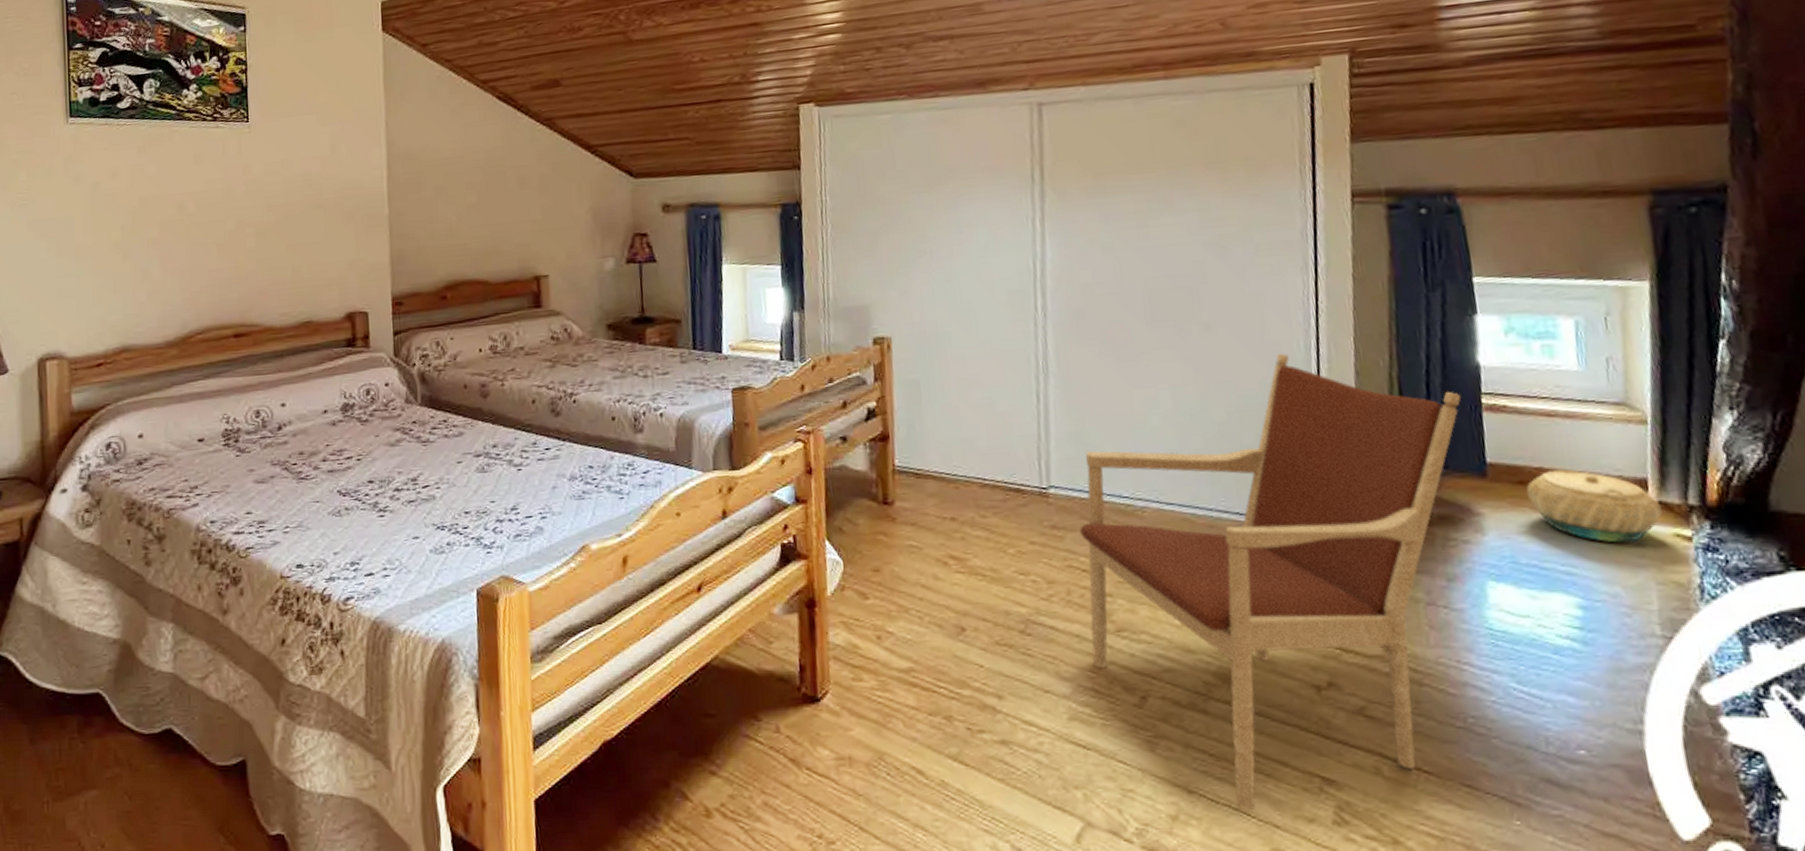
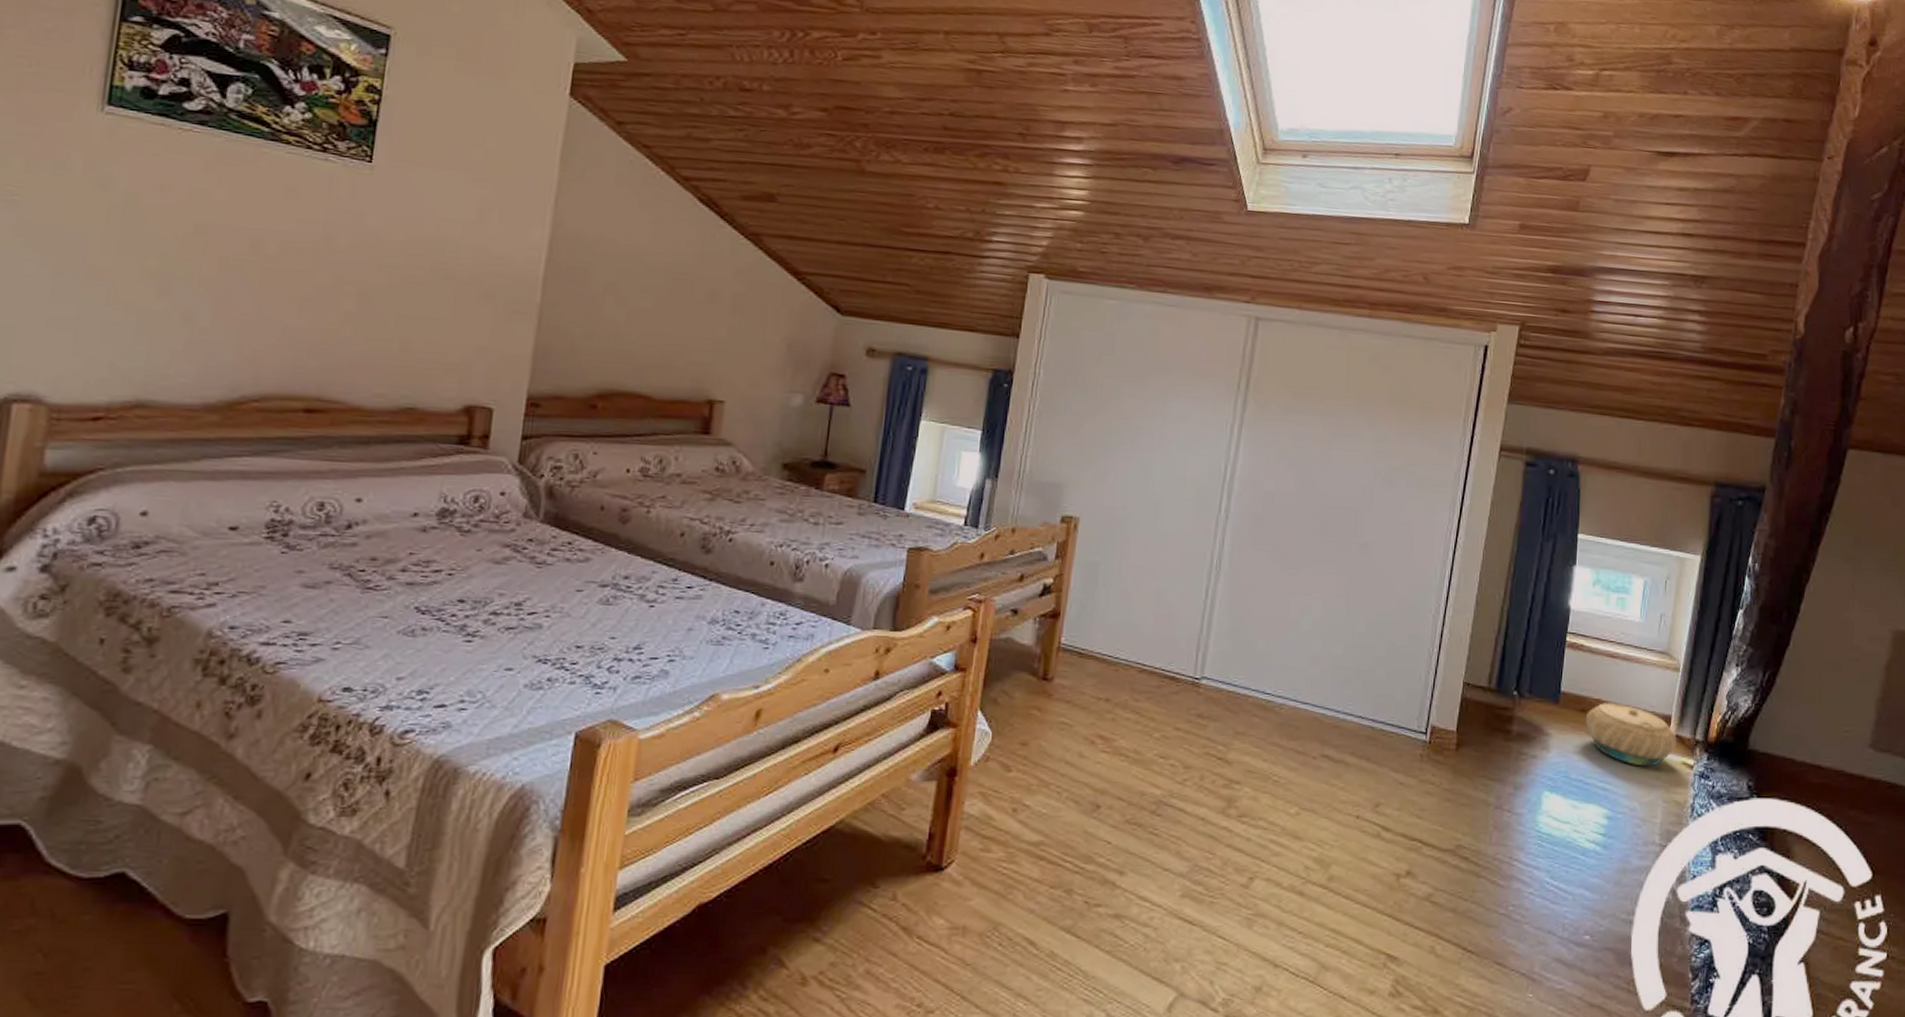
armchair: present [1079,353,1462,811] -> none [1213,578,1552,984]

